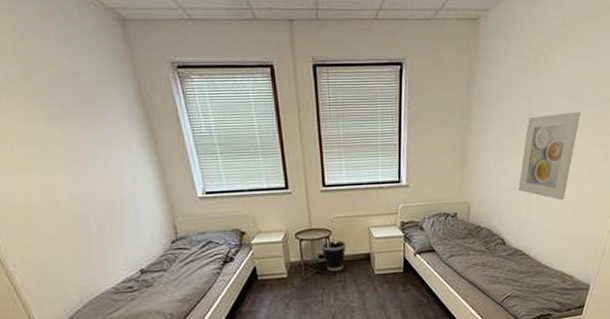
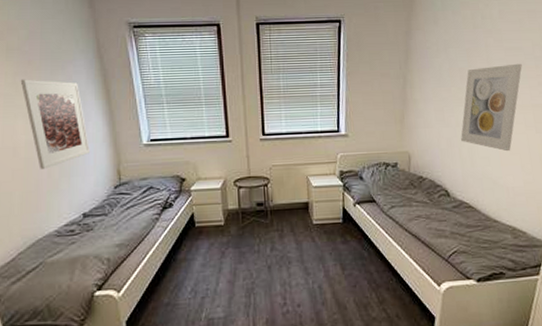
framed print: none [54,126,143,225] -> present [20,79,91,169]
wastebasket: present [320,239,346,271] -> none [258,187,284,220]

